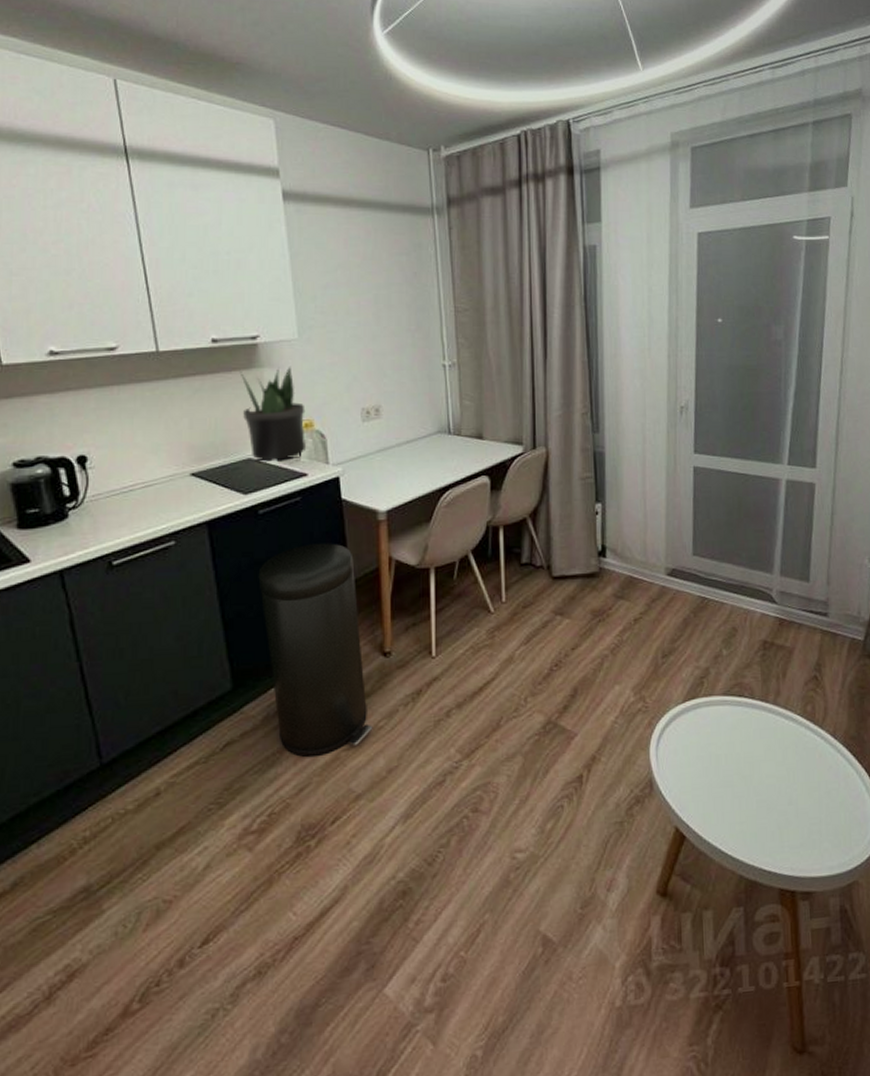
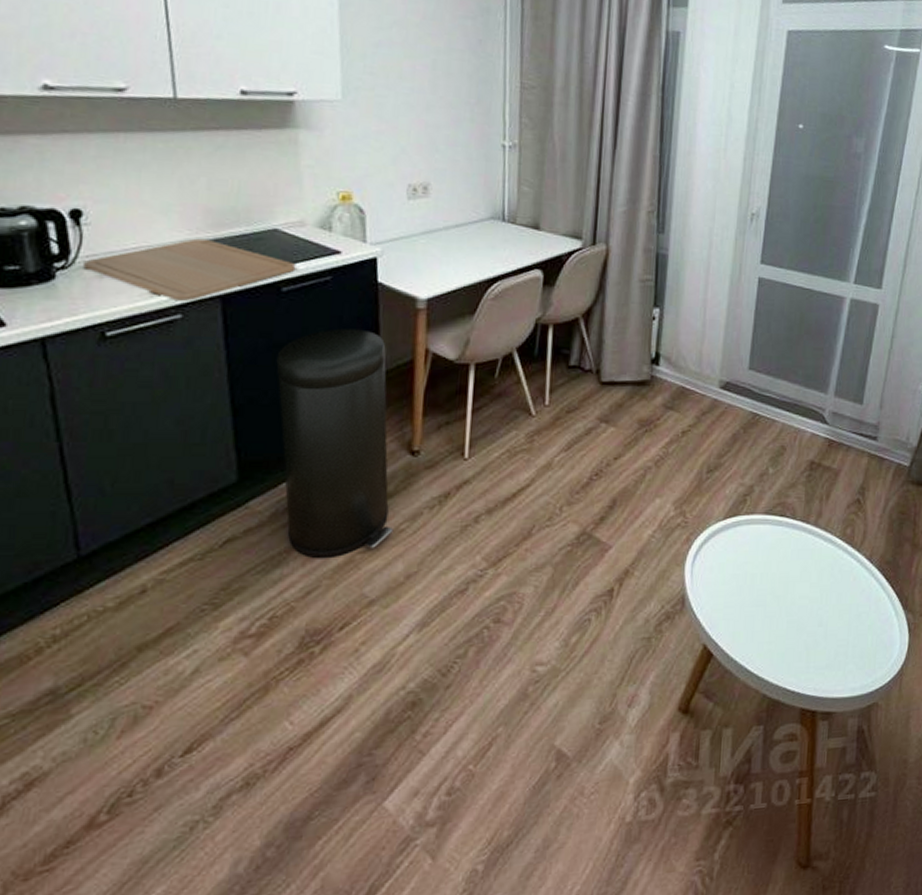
chopping board: none [91,472,269,530] -> present [83,238,296,302]
planter: present [239,366,306,462] -> none [270,127,344,235]

